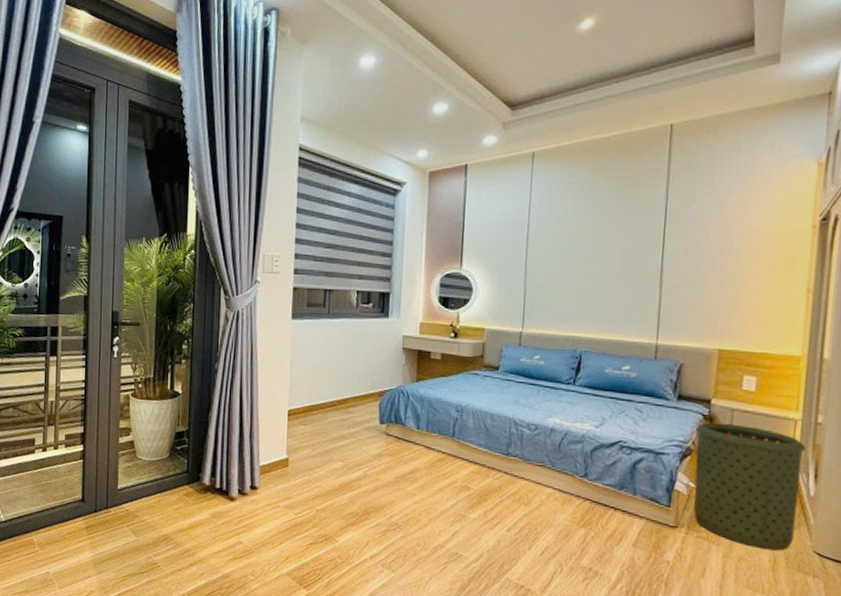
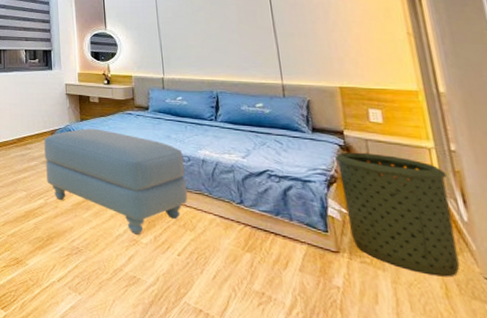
ottoman: none [369,389,530,509] -> present [44,128,188,235]

